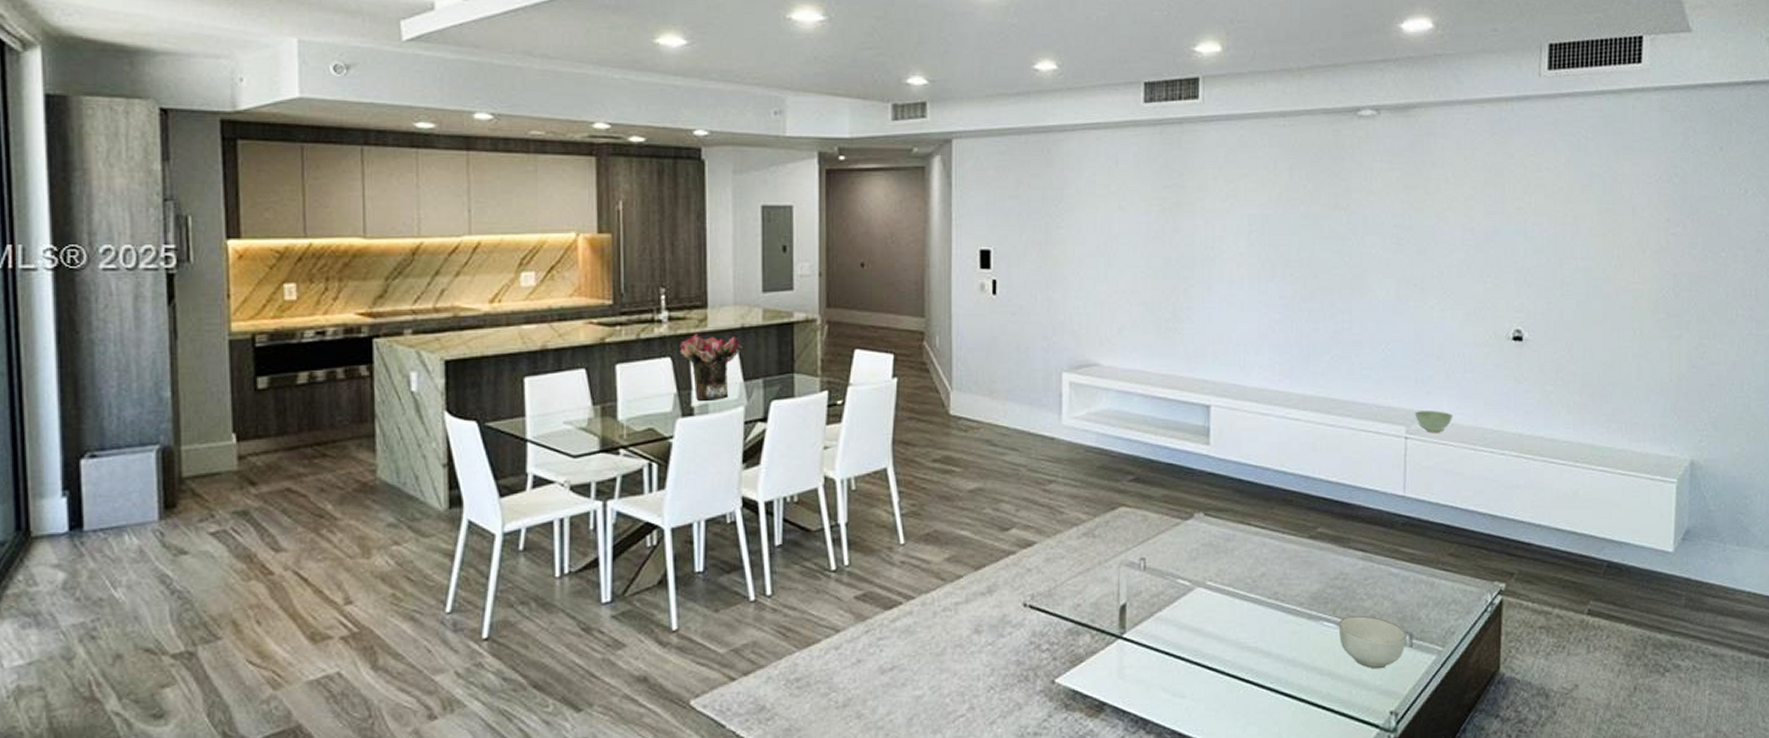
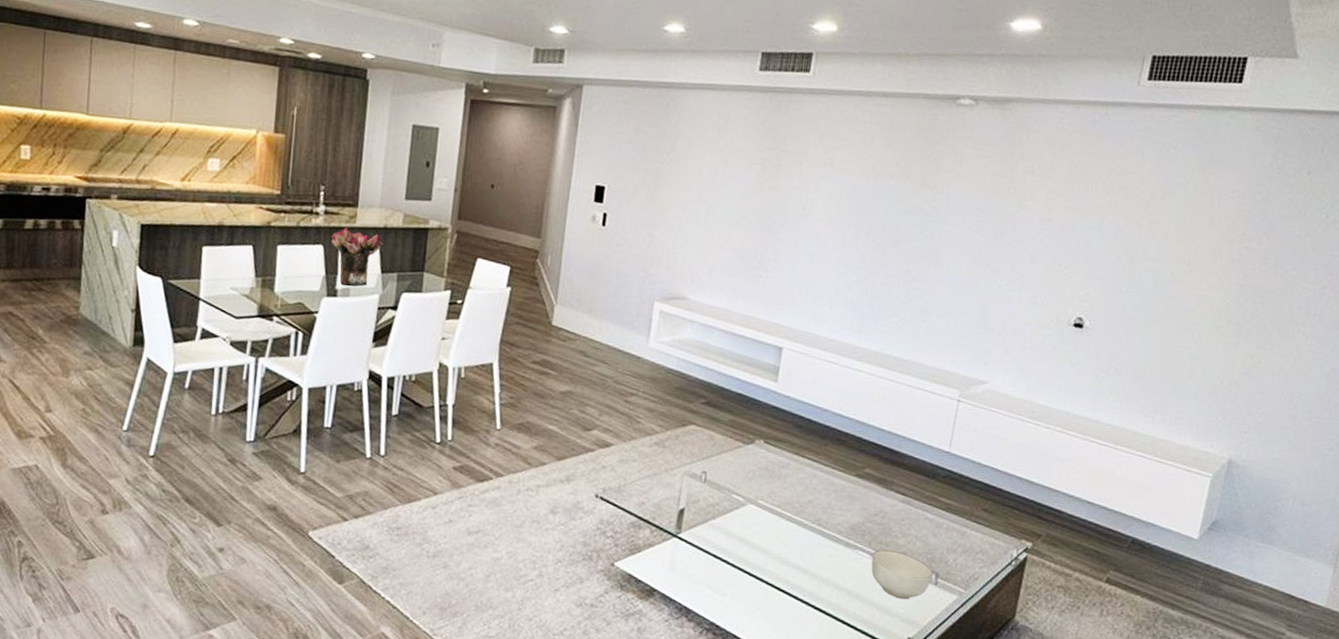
bowl: present [1414,411,1454,434] -> none [969,378,1006,401]

